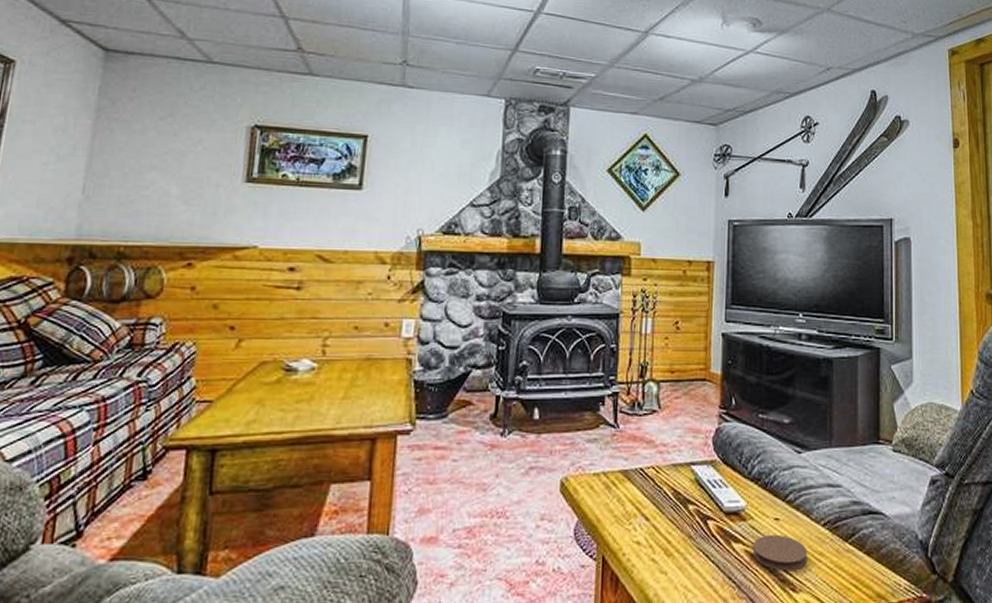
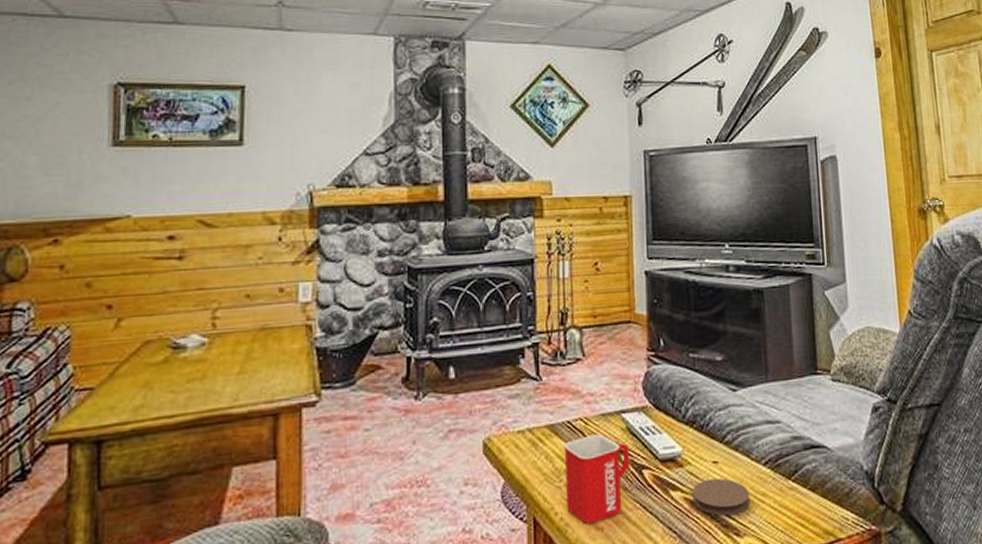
mug: none [634,483,697,568] -> present [563,434,630,525]

